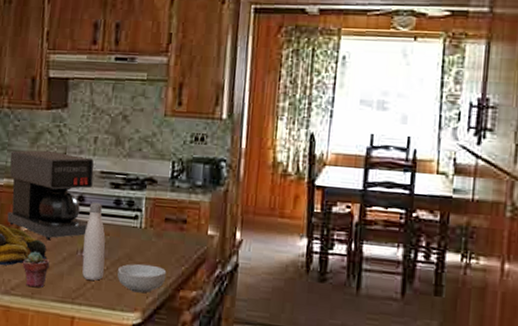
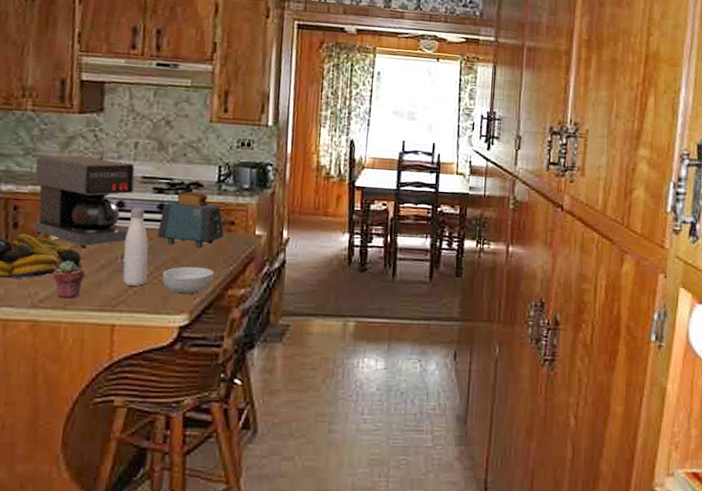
toaster: none [114,187,177,245] -> present [158,191,224,248]

